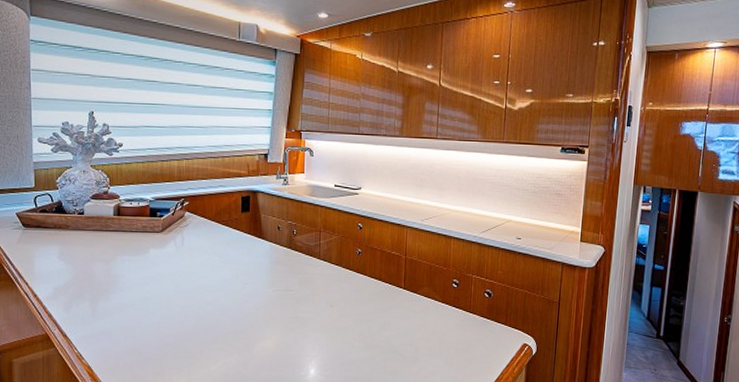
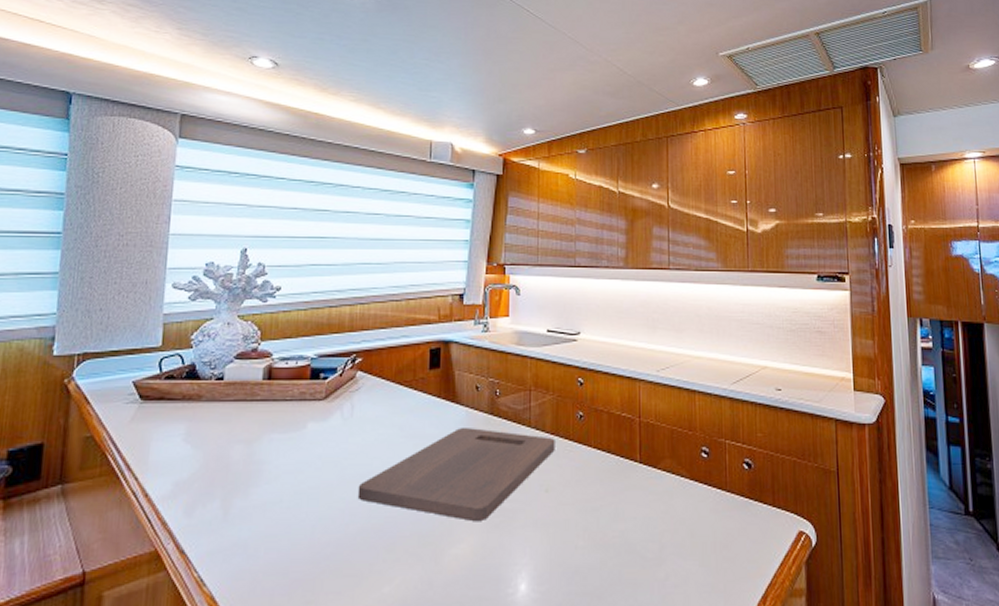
cutting board: none [189,258,339,325] -> present [357,428,555,521]

